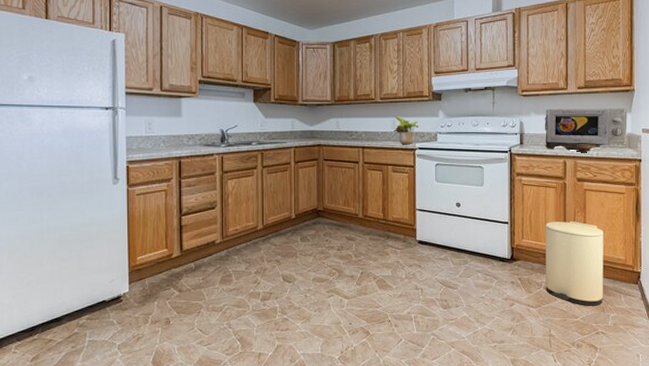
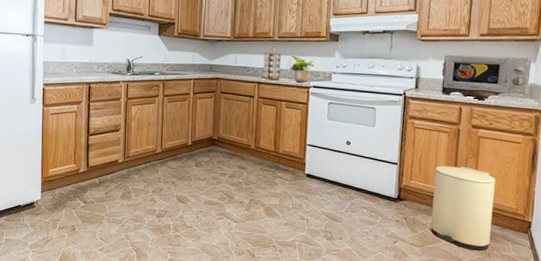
spice rack: none [366,110,386,144] -> present [262,48,283,81]

